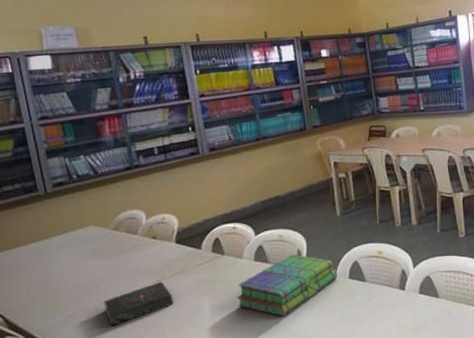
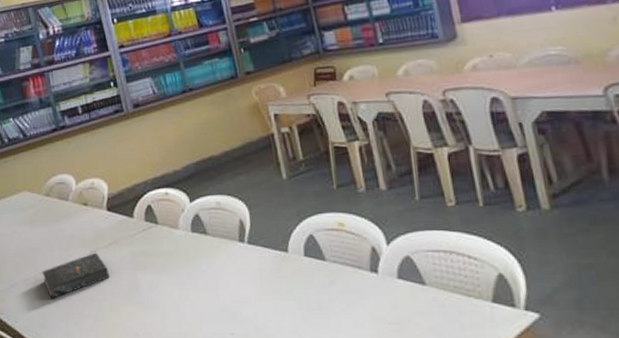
stack of books: present [236,254,337,316] -> none [175,225,290,298]

